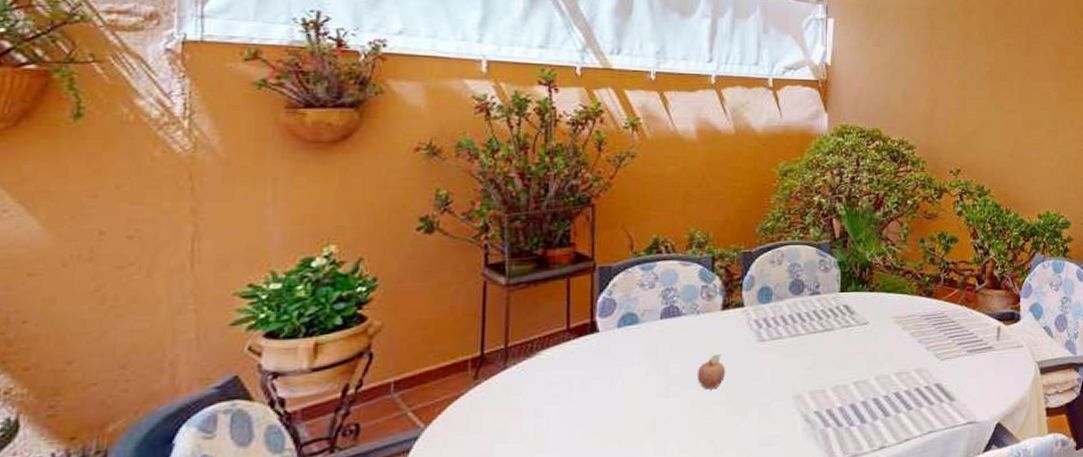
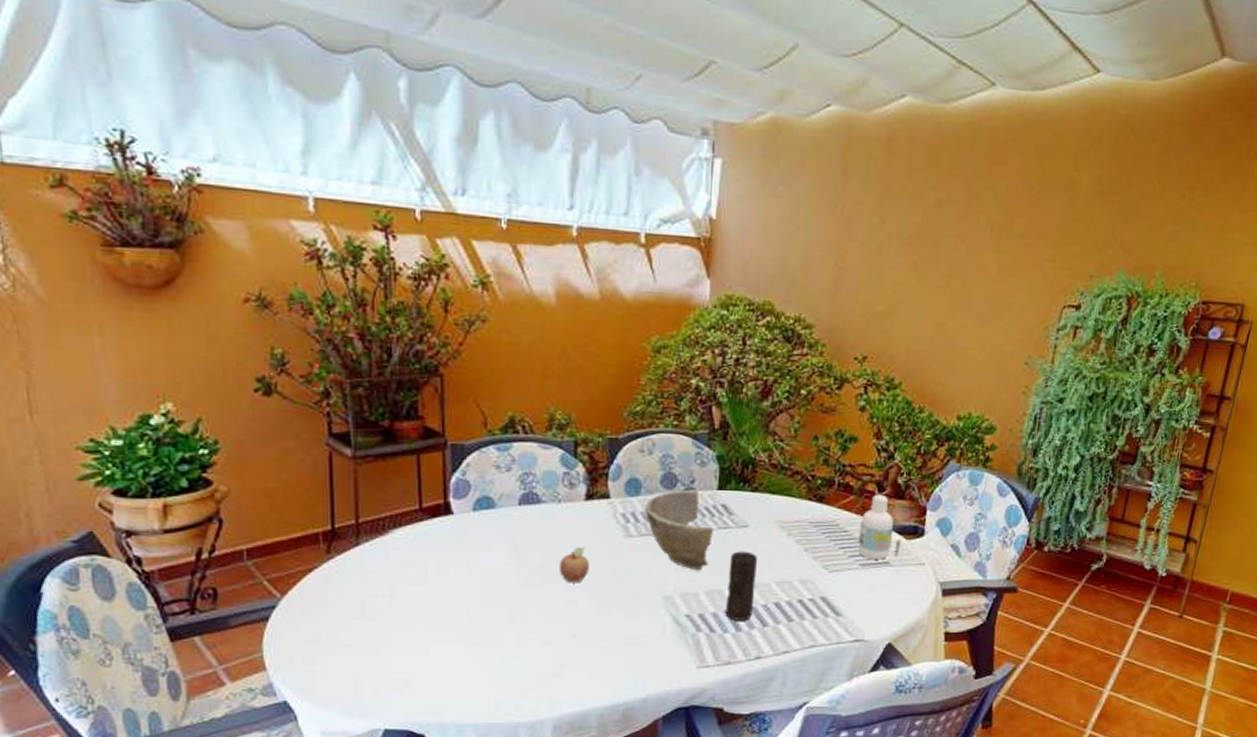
bowl: none [776,293,837,368] -> present [645,489,713,570]
candle: none [850,346,878,413] -> present [725,551,758,621]
bottle: none [964,286,994,346] -> present [857,494,894,560]

